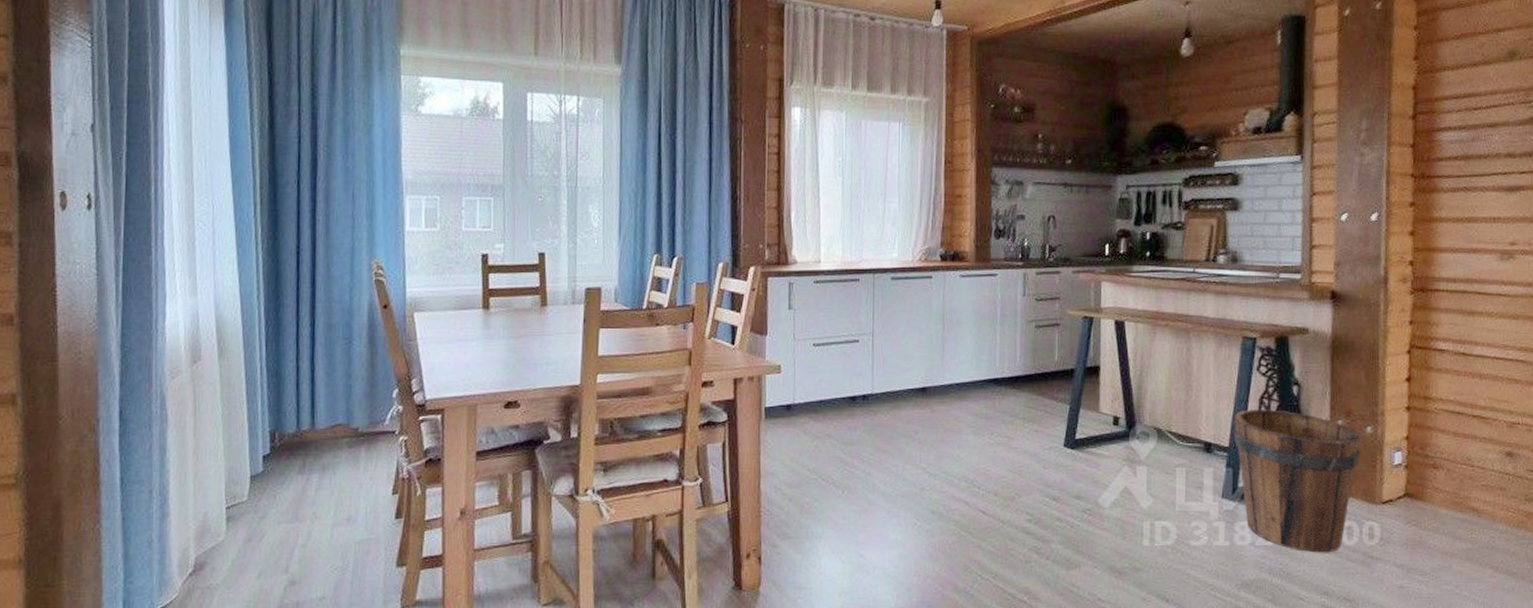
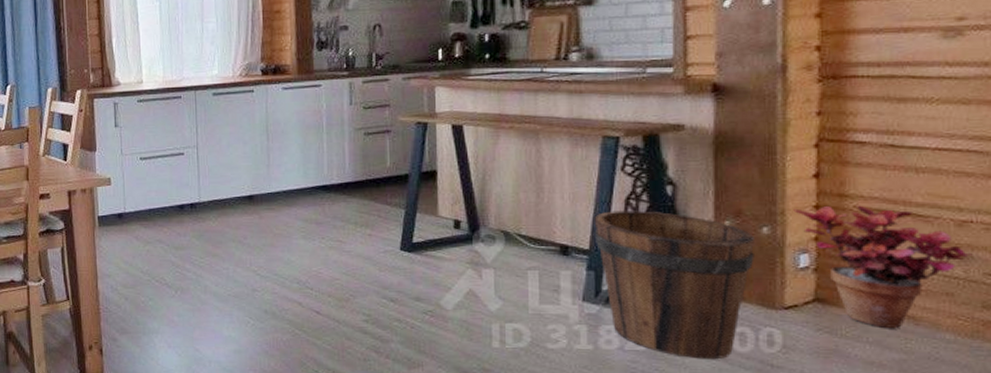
potted plant: none [1390,407,1519,520] -> present [793,205,973,328]

